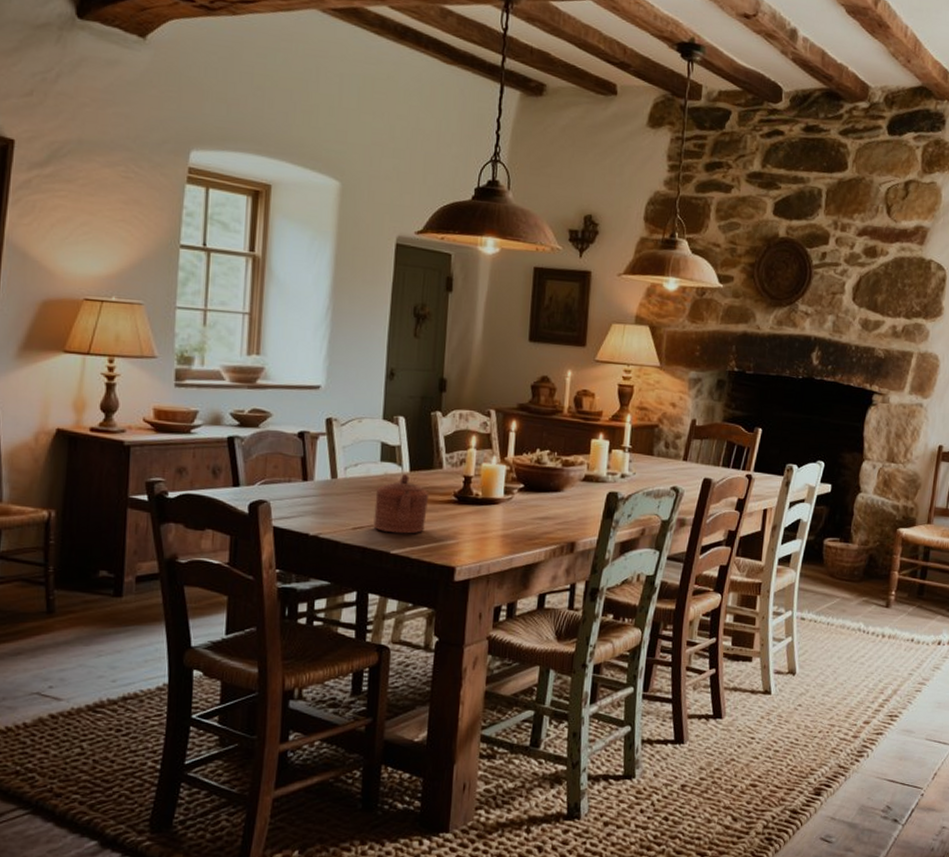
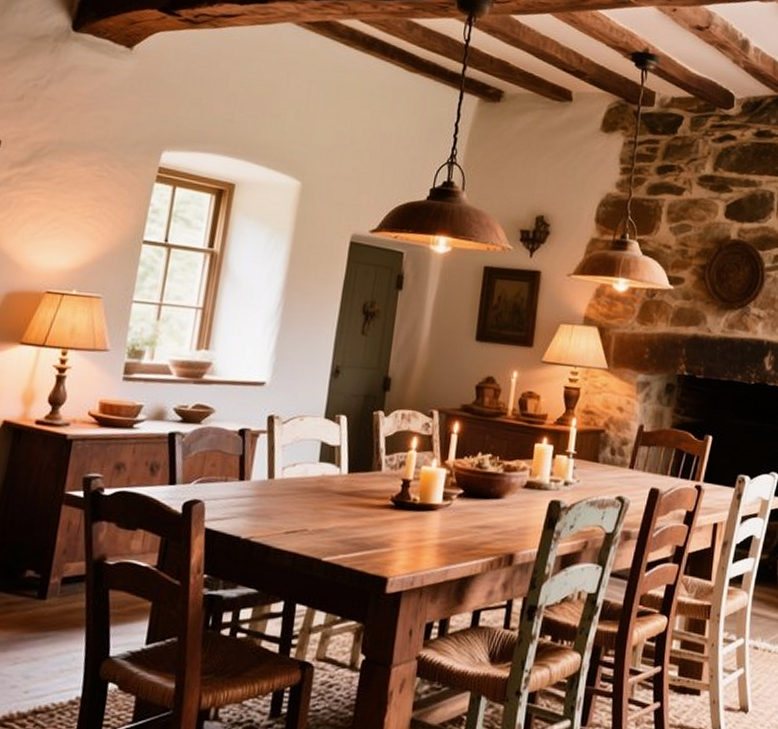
teapot: present [373,474,430,534] -> none [307,476,367,540]

